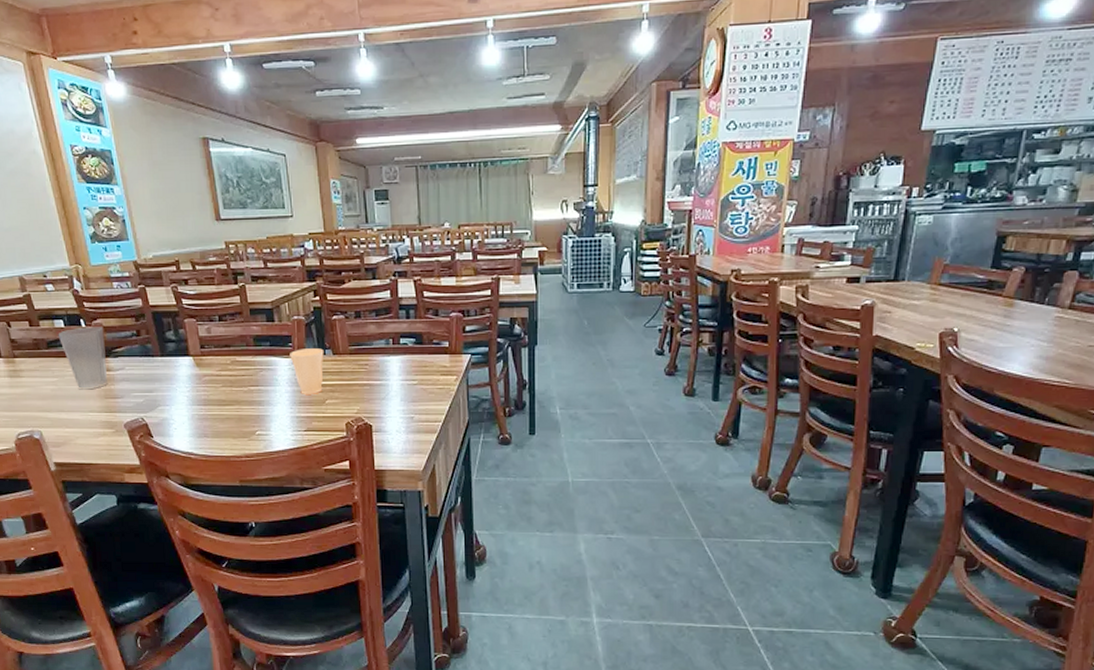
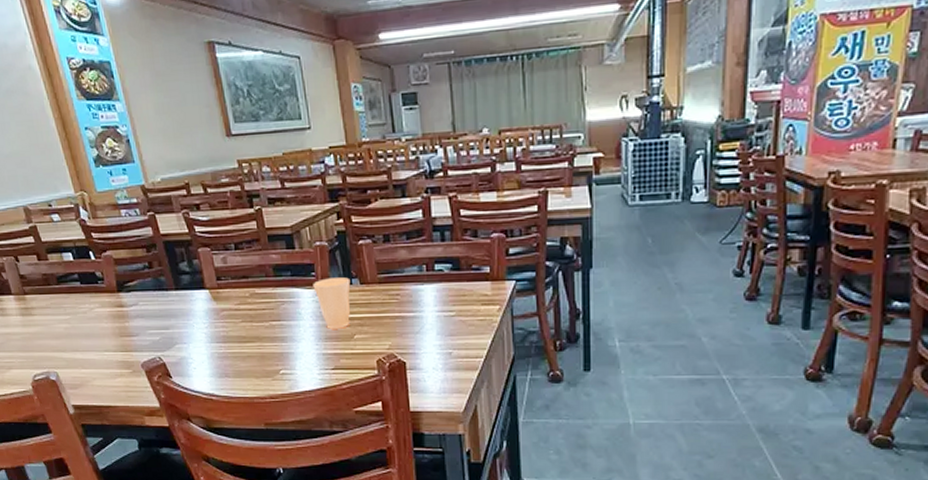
cup: present [58,327,107,390] -> none [67,259,121,328]

